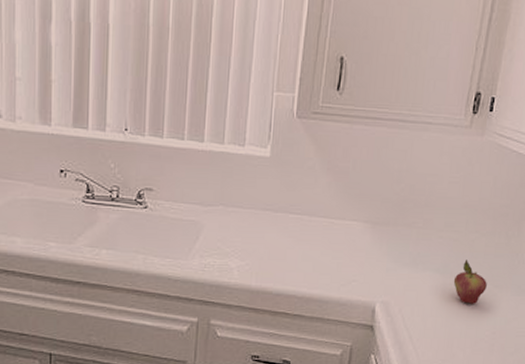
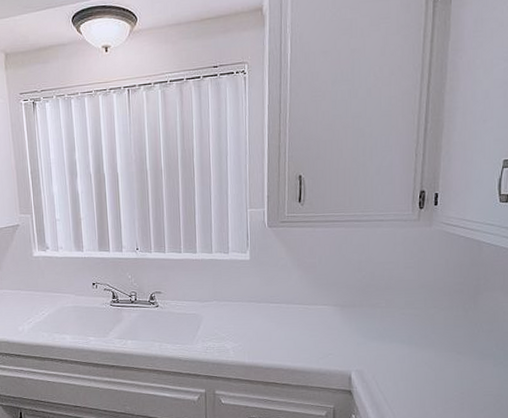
fruit: present [453,259,487,304] -> none [419,331,450,369]

